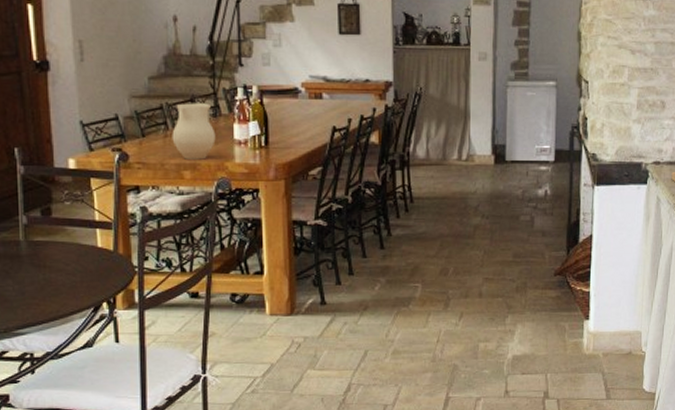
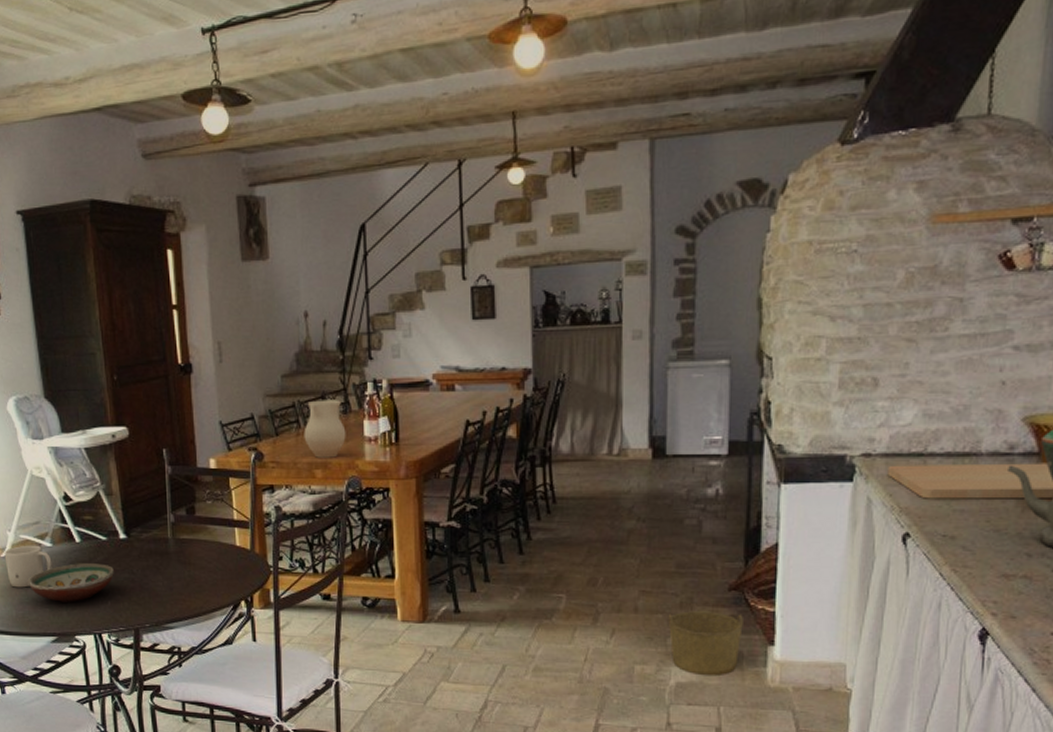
basket: none [506,294,566,349] -> present [668,611,743,677]

